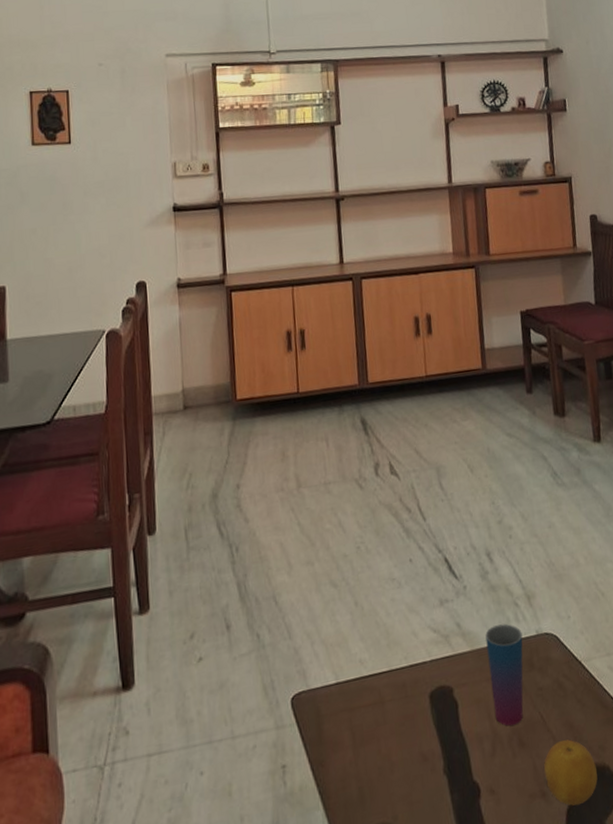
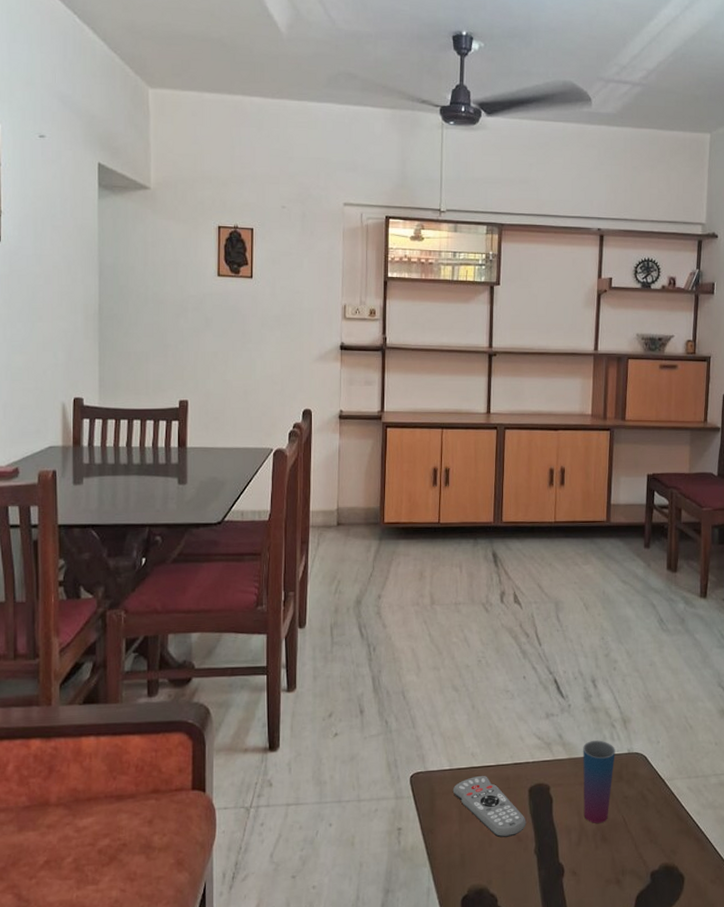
remote control: none [341,685,431,760] -> present [452,775,526,838]
fruit: present [543,739,598,806] -> none [620,841,666,895]

